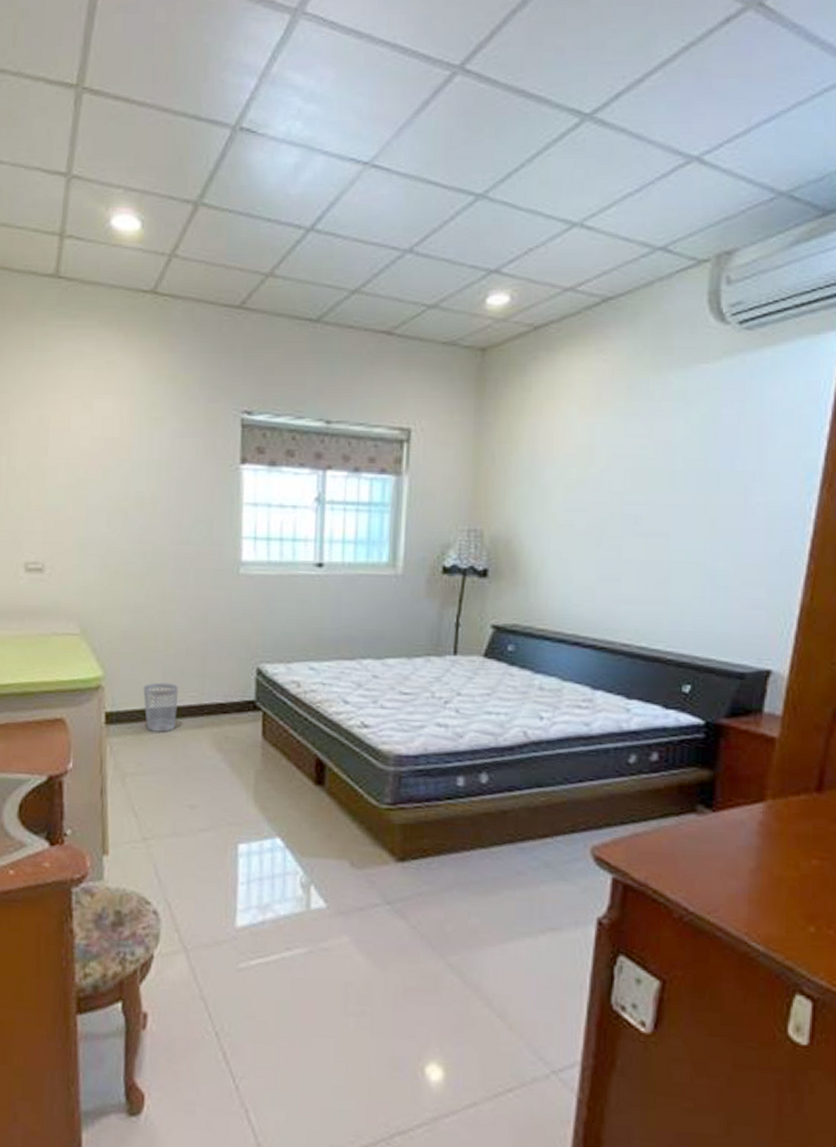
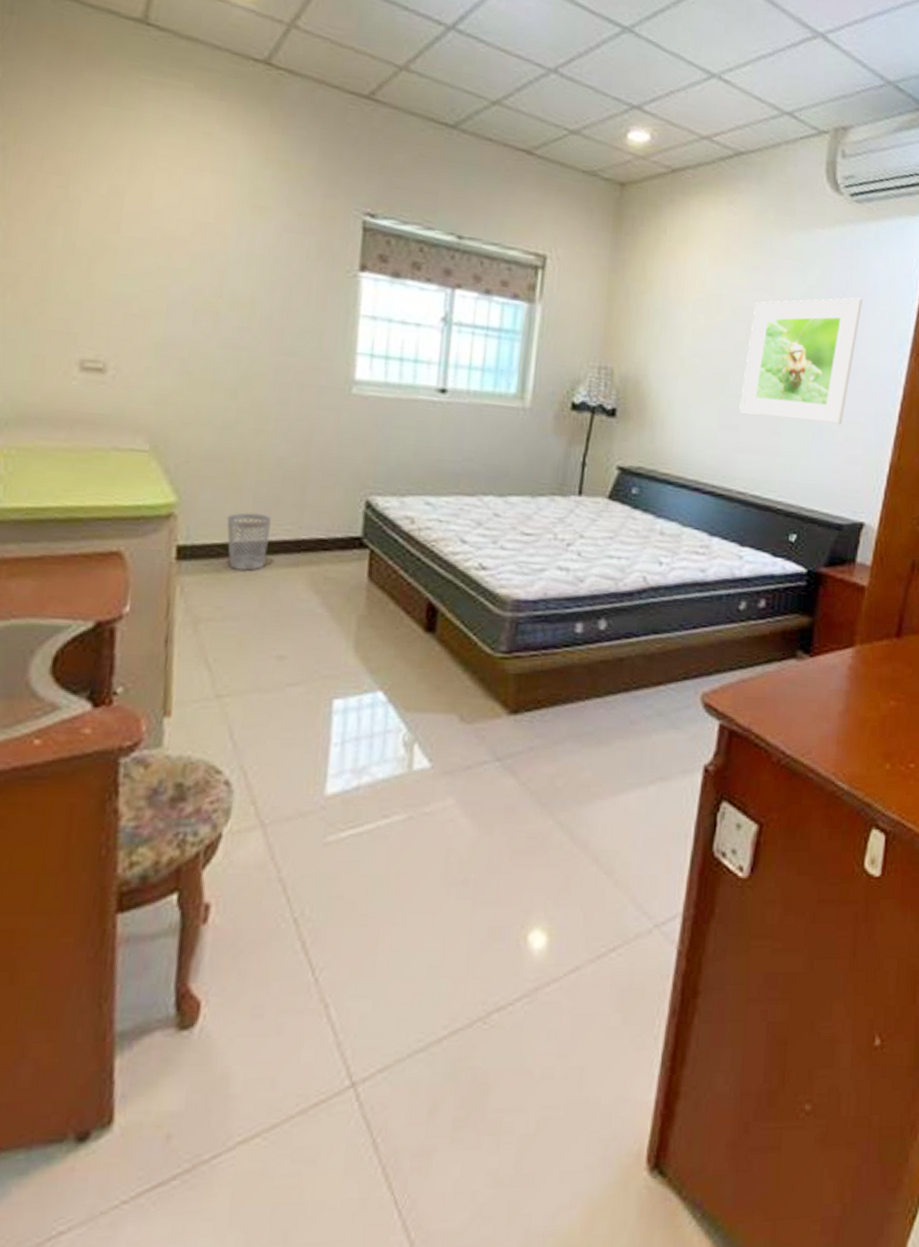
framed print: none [620,431,759,567] -> present [739,297,863,424]

